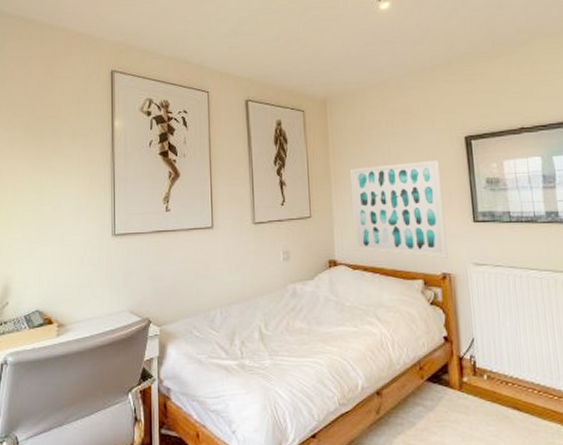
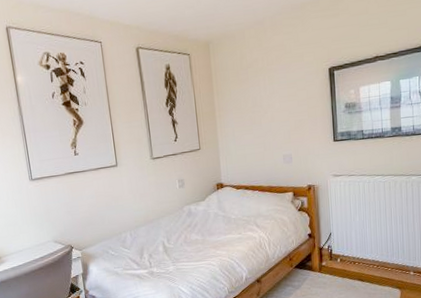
wall art: present [349,159,448,258] -> none [231,90,313,174]

